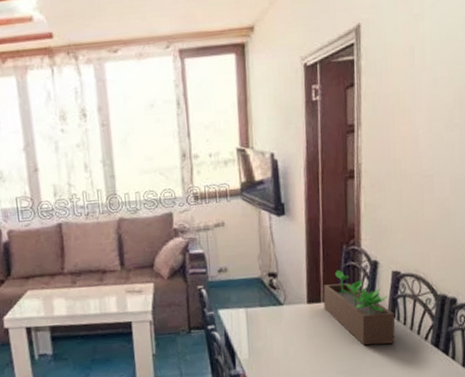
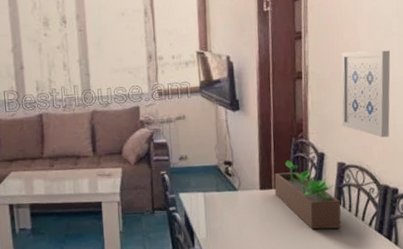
wall art: none [397,144,452,243] -> present [341,50,391,138]

